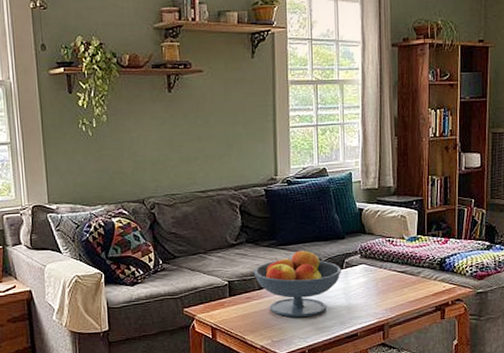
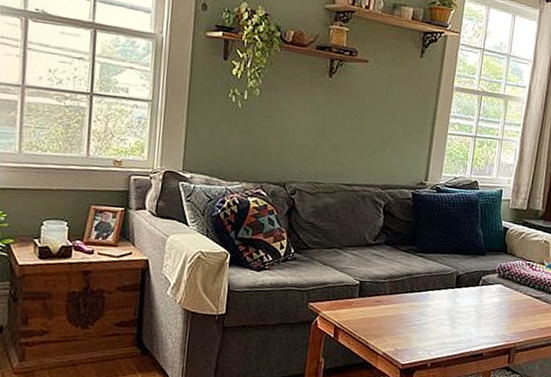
fruit bowl: present [253,249,341,317] -> none [387,260,477,330]

